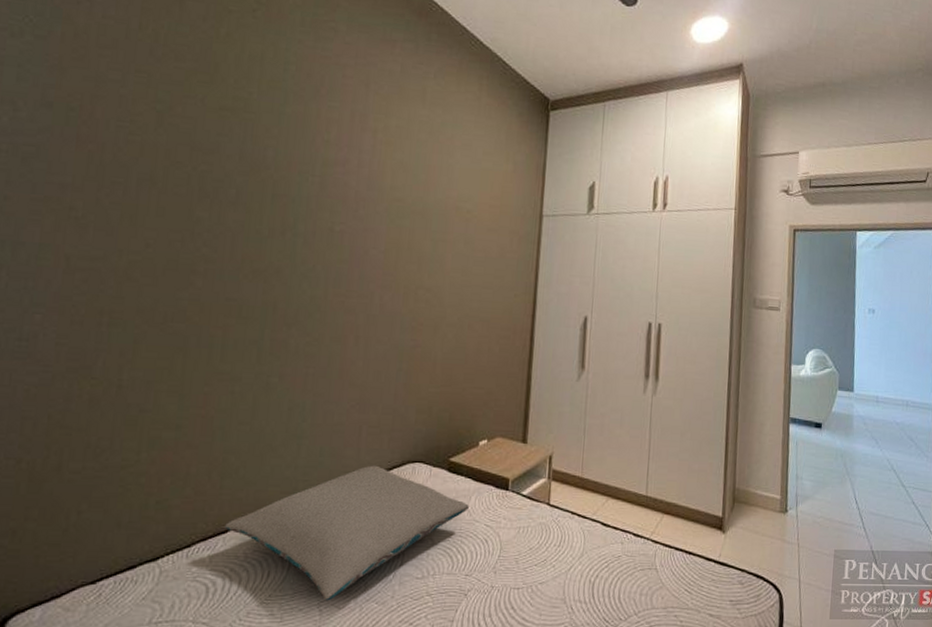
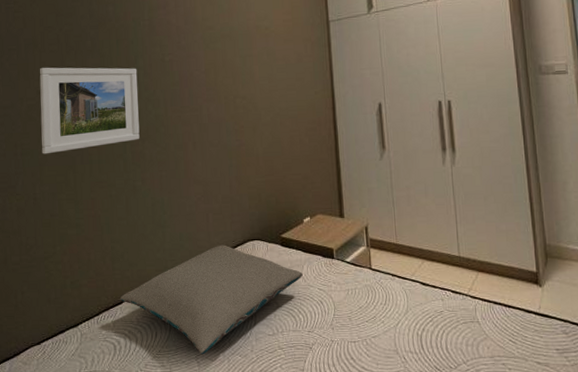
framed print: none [139,213,295,329] -> present [39,67,140,154]

